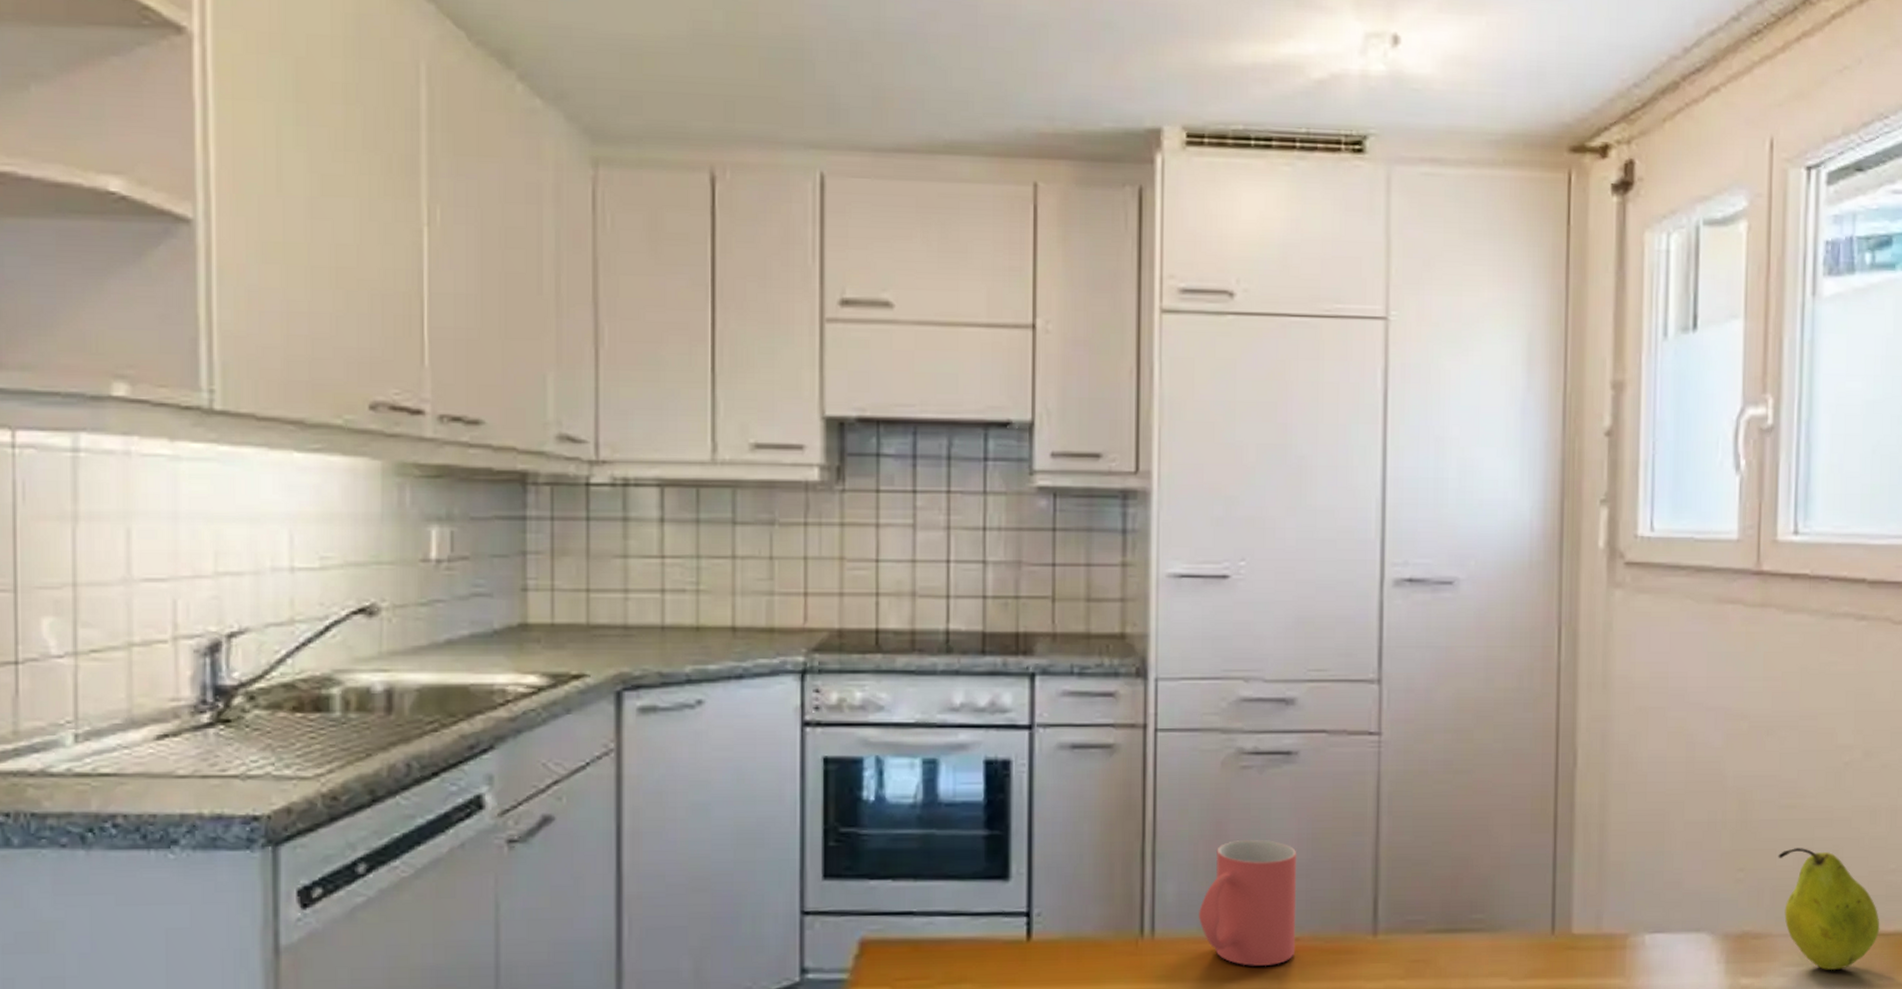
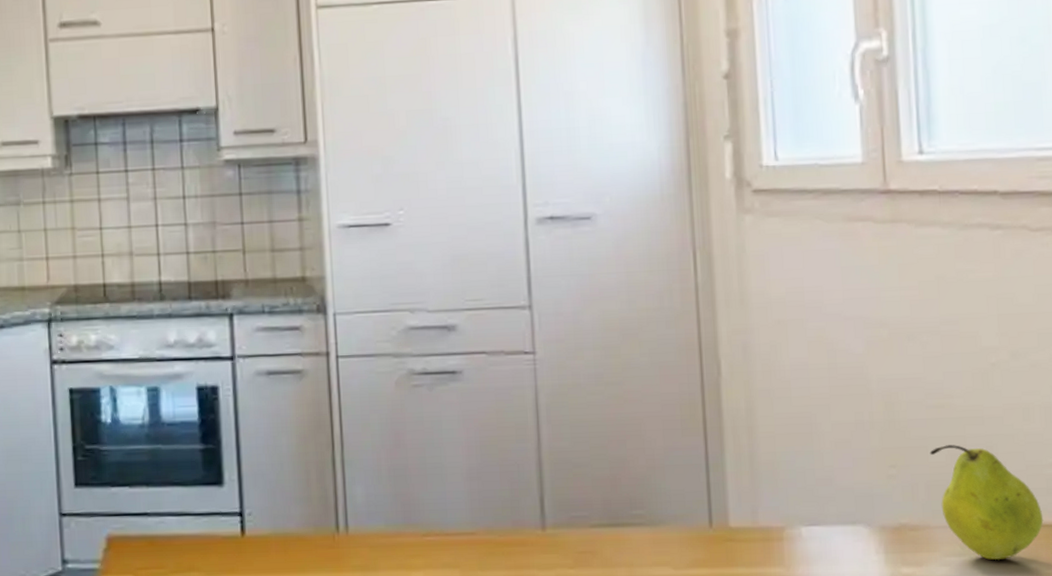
mug: present [1199,840,1297,967] -> none [385,448,473,558]

